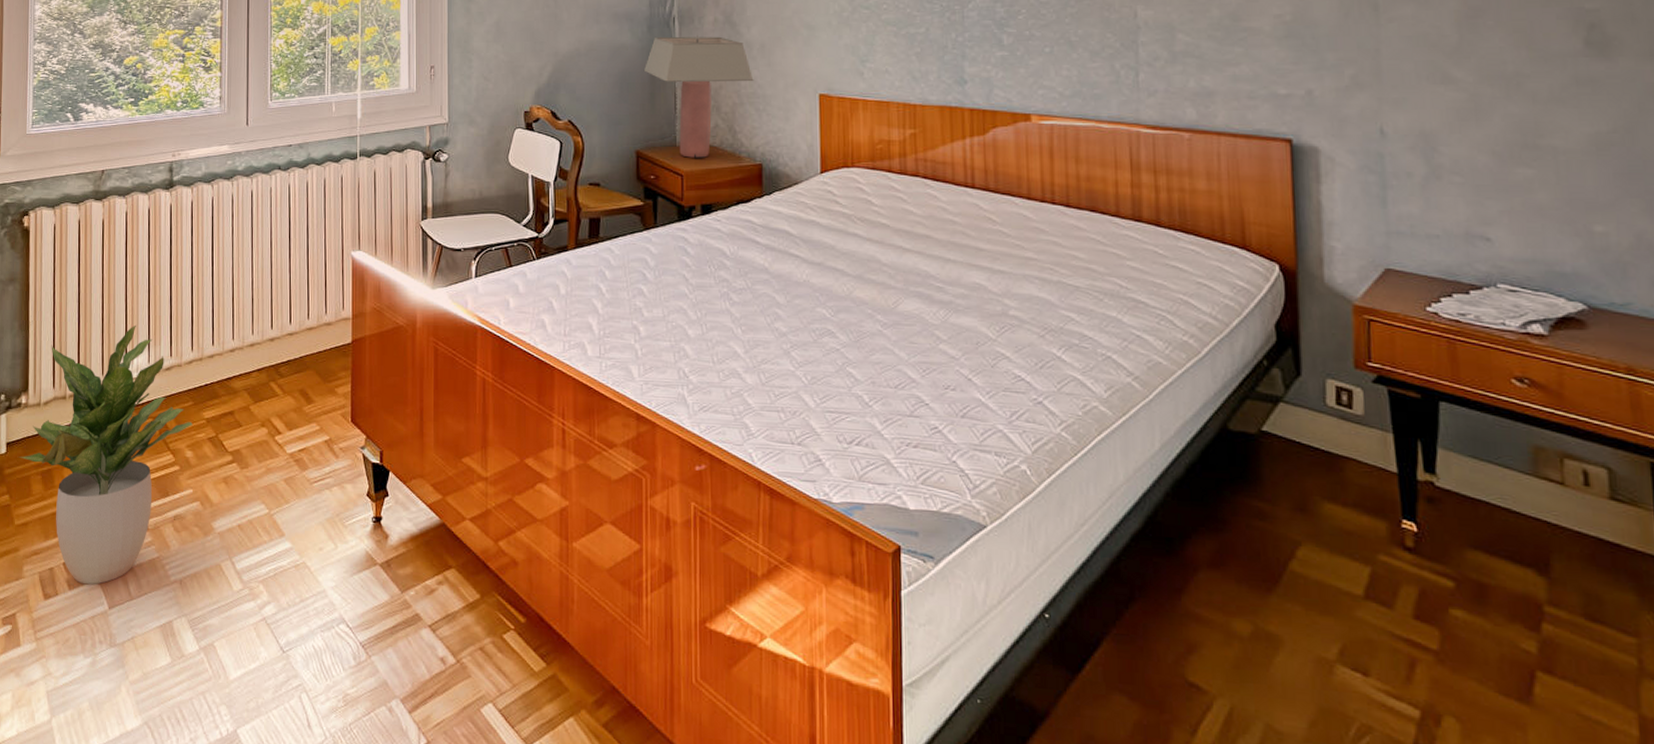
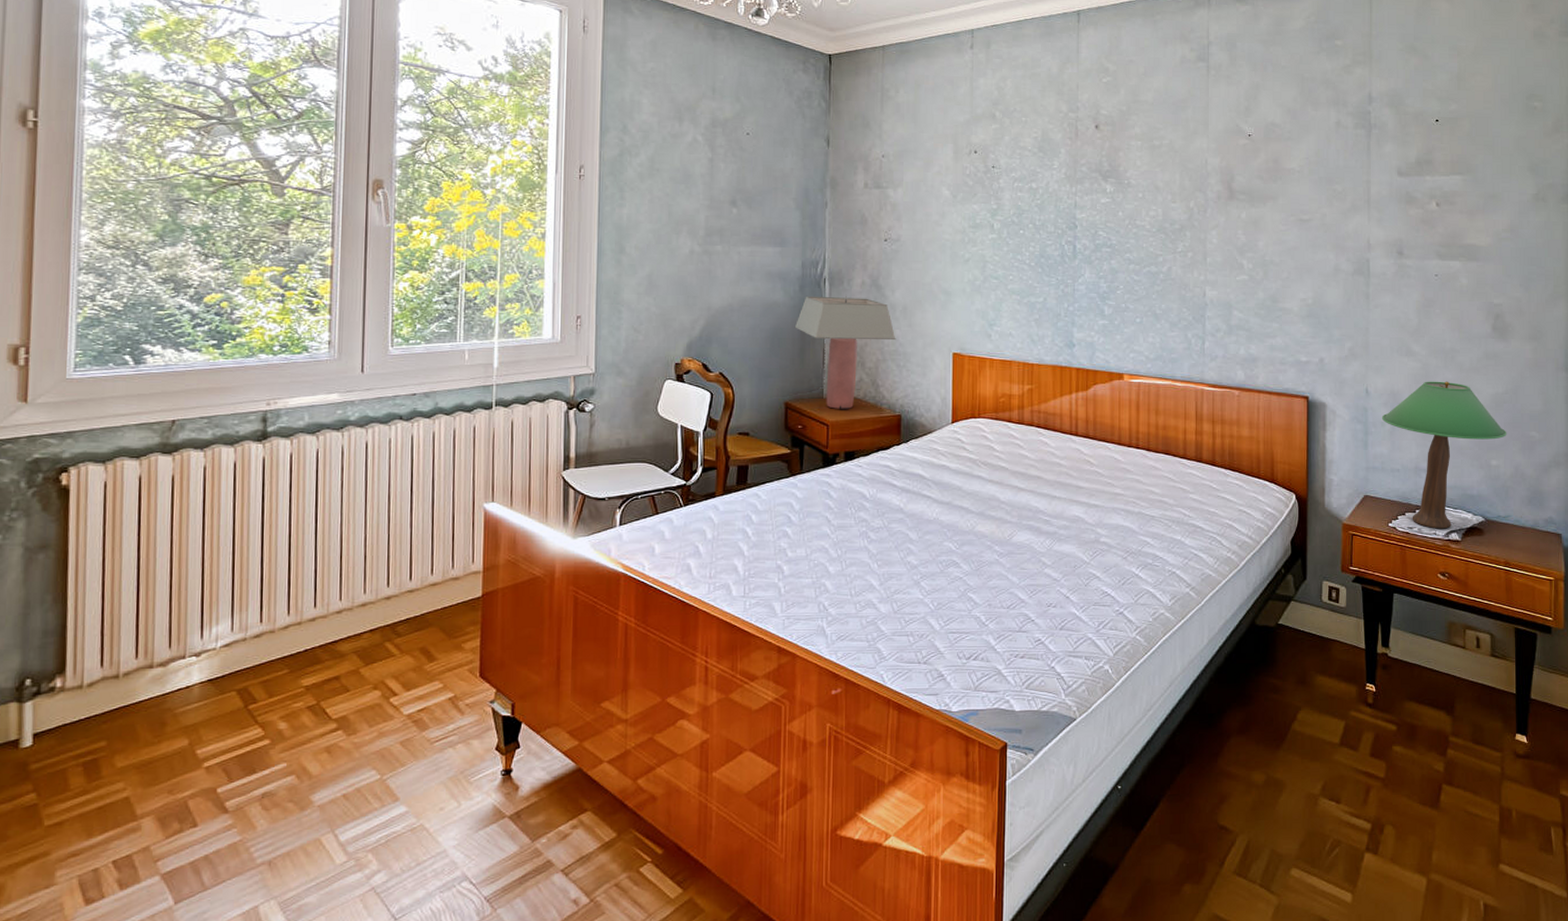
potted plant: present [18,325,193,585] -> none [50,590,288,882]
table lamp: none [1406,117,1620,318] -> present [1381,381,1507,529]

